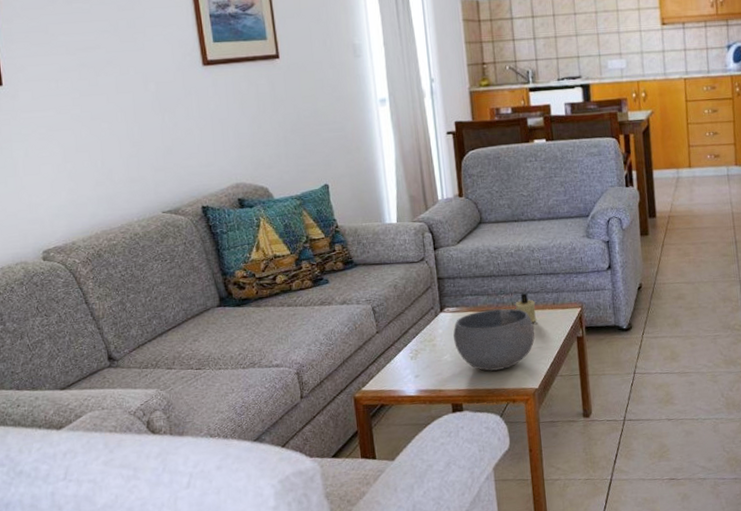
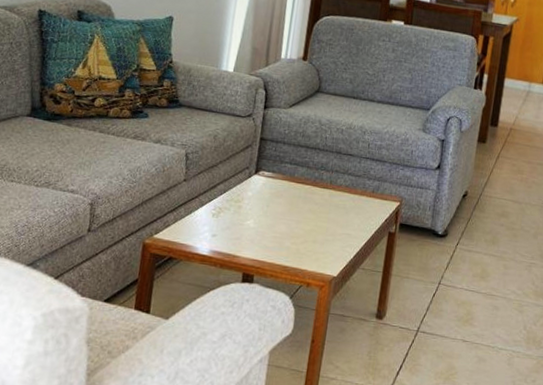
bowl: present [453,308,535,371] -> none [261,182,348,249]
candle: present [515,293,537,323] -> none [333,174,355,207]

